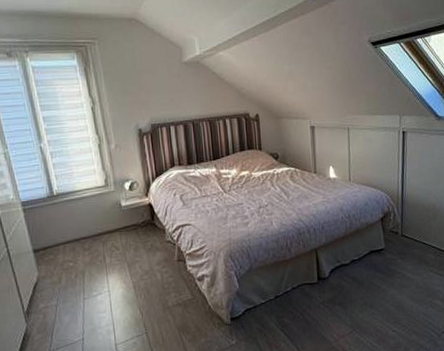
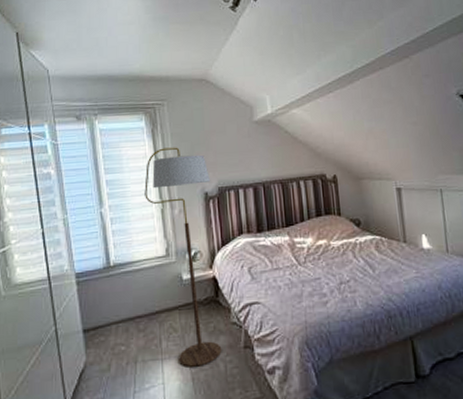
floor lamp: none [81,86,159,278] -> present [144,147,222,367]

